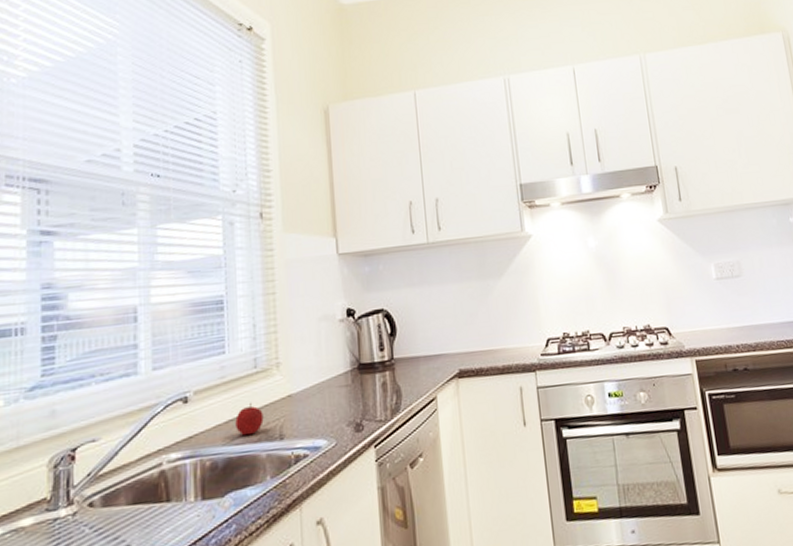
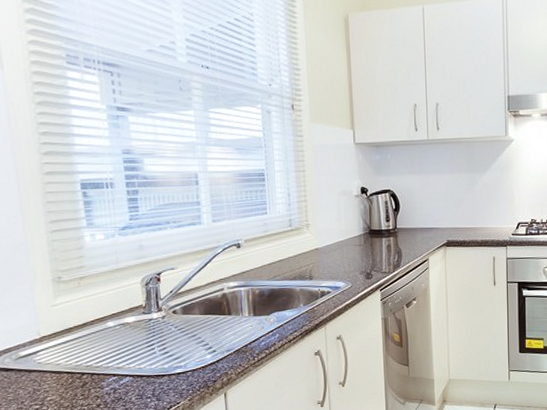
apple: present [235,402,264,436] -> none [276,251,297,275]

